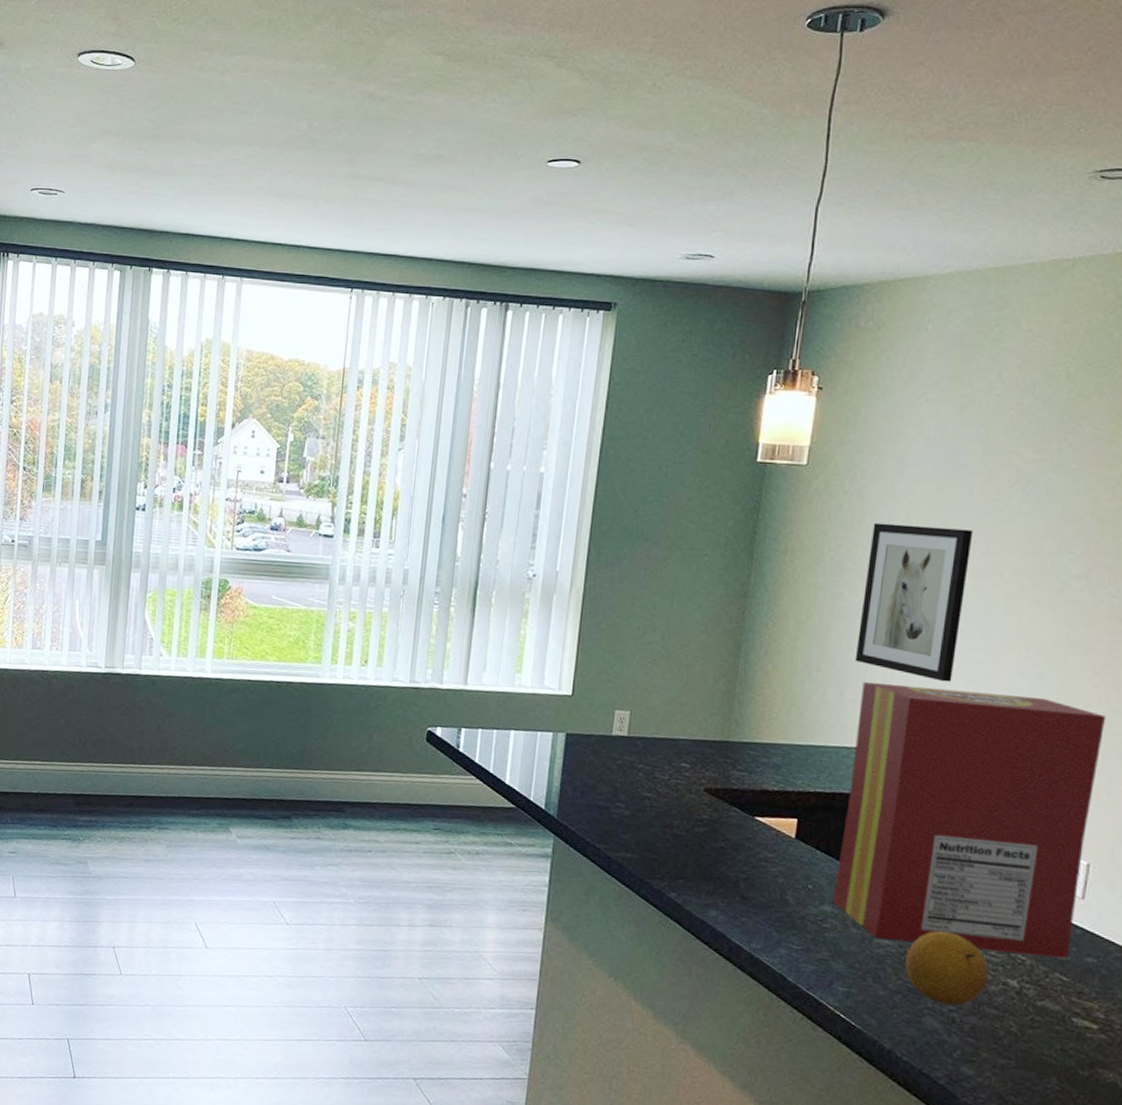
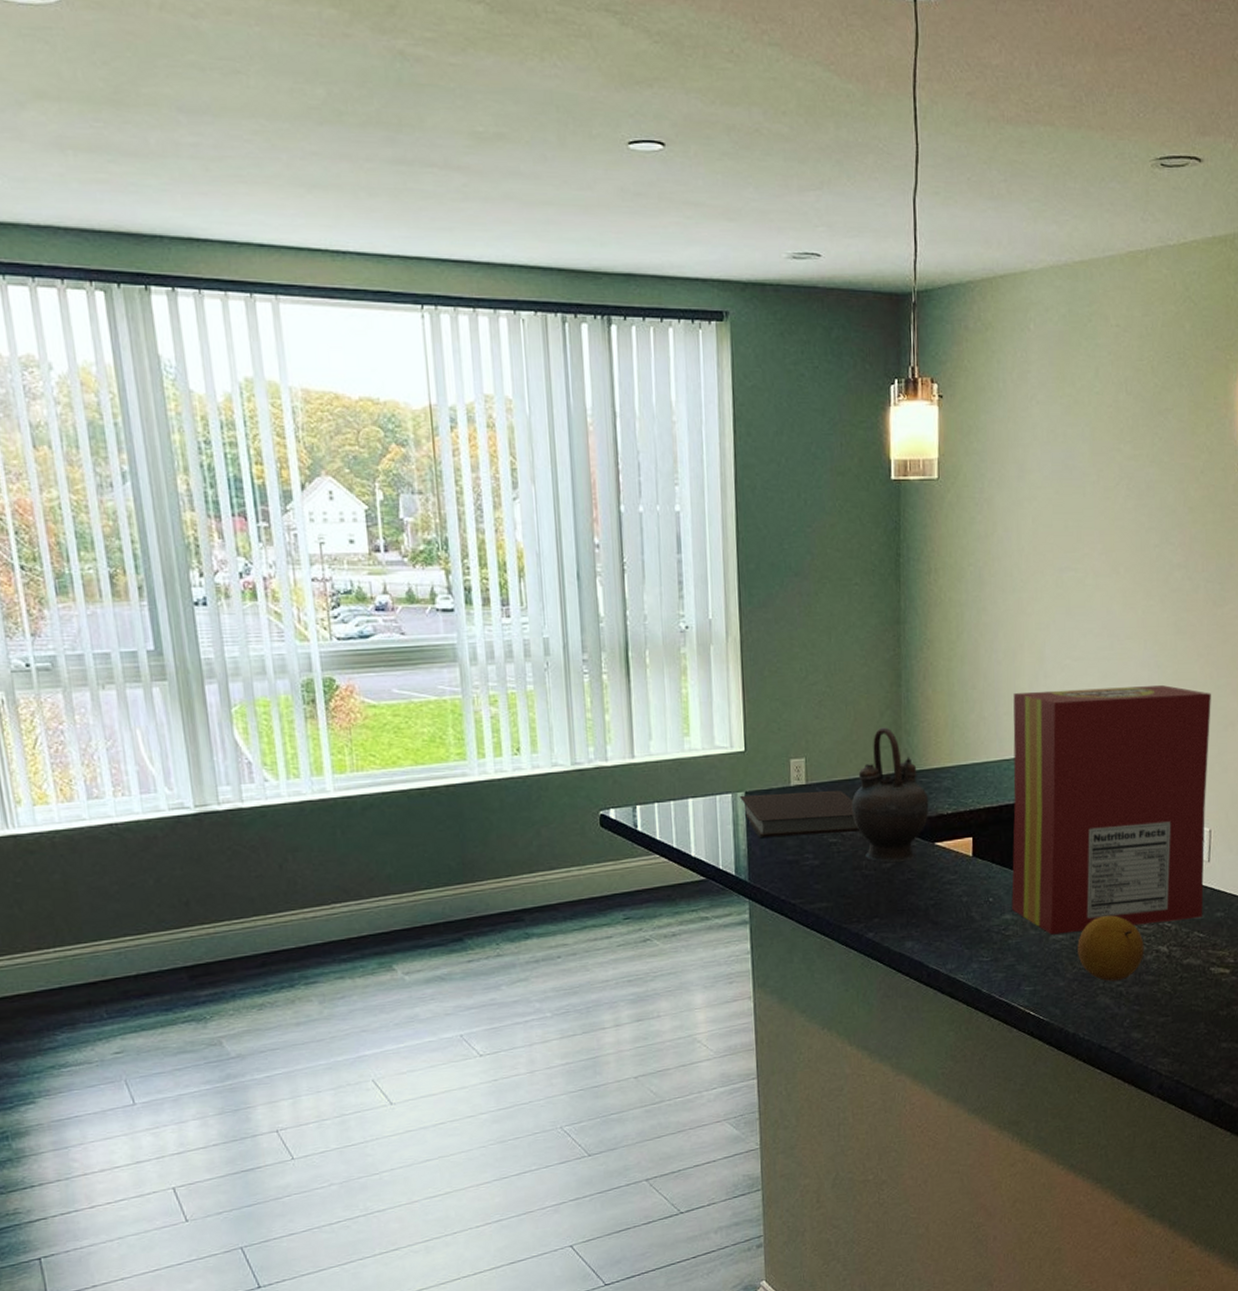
notebook: none [559,735,677,791] -> present [739,791,861,838]
teapot: none [671,694,755,830] -> present [851,727,929,863]
wall art: present [854,522,974,682] -> none [1003,531,1091,683]

